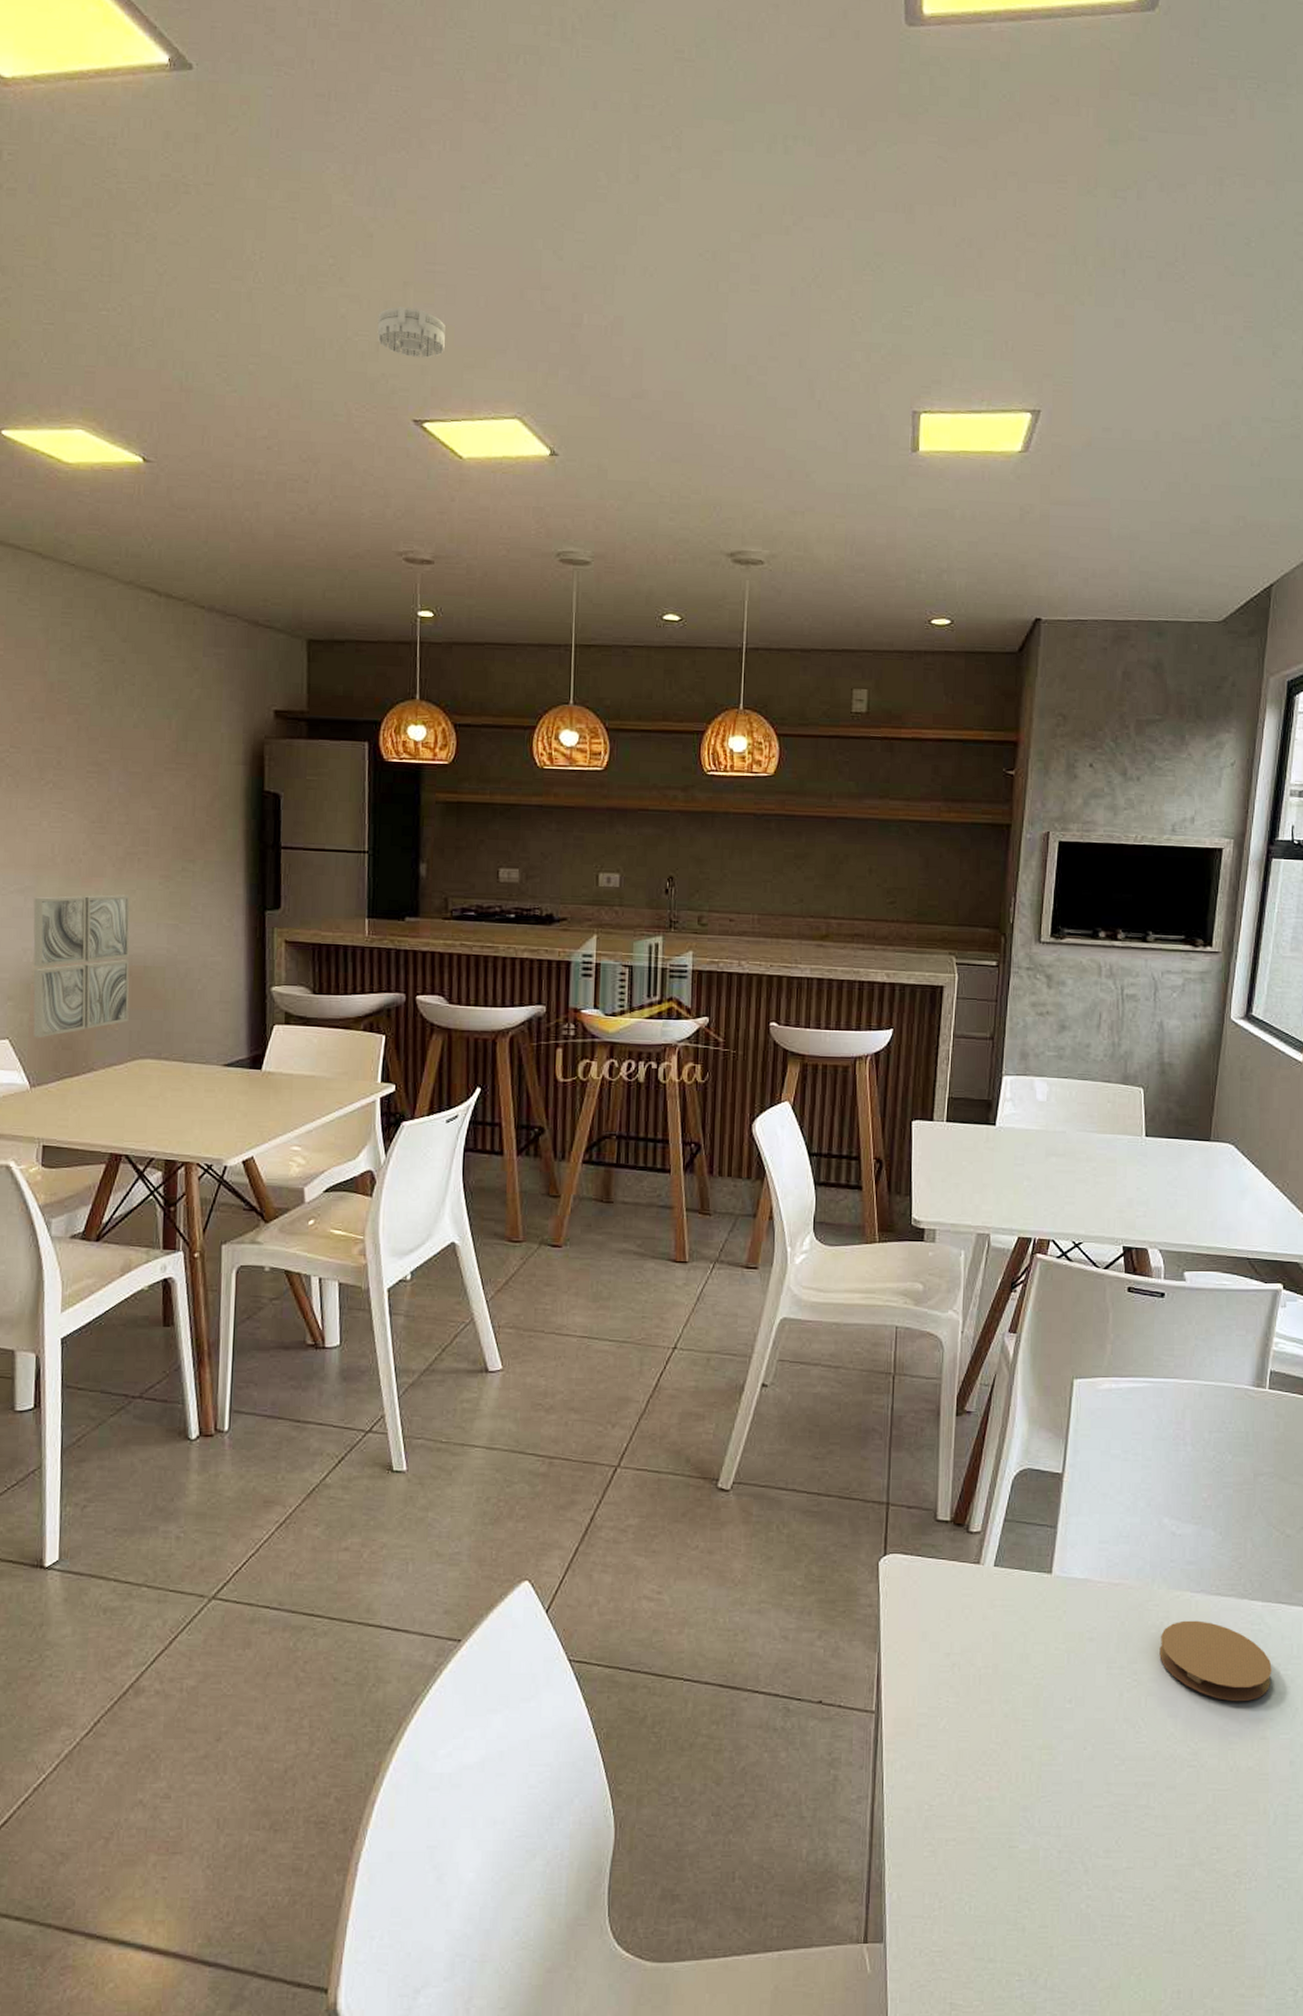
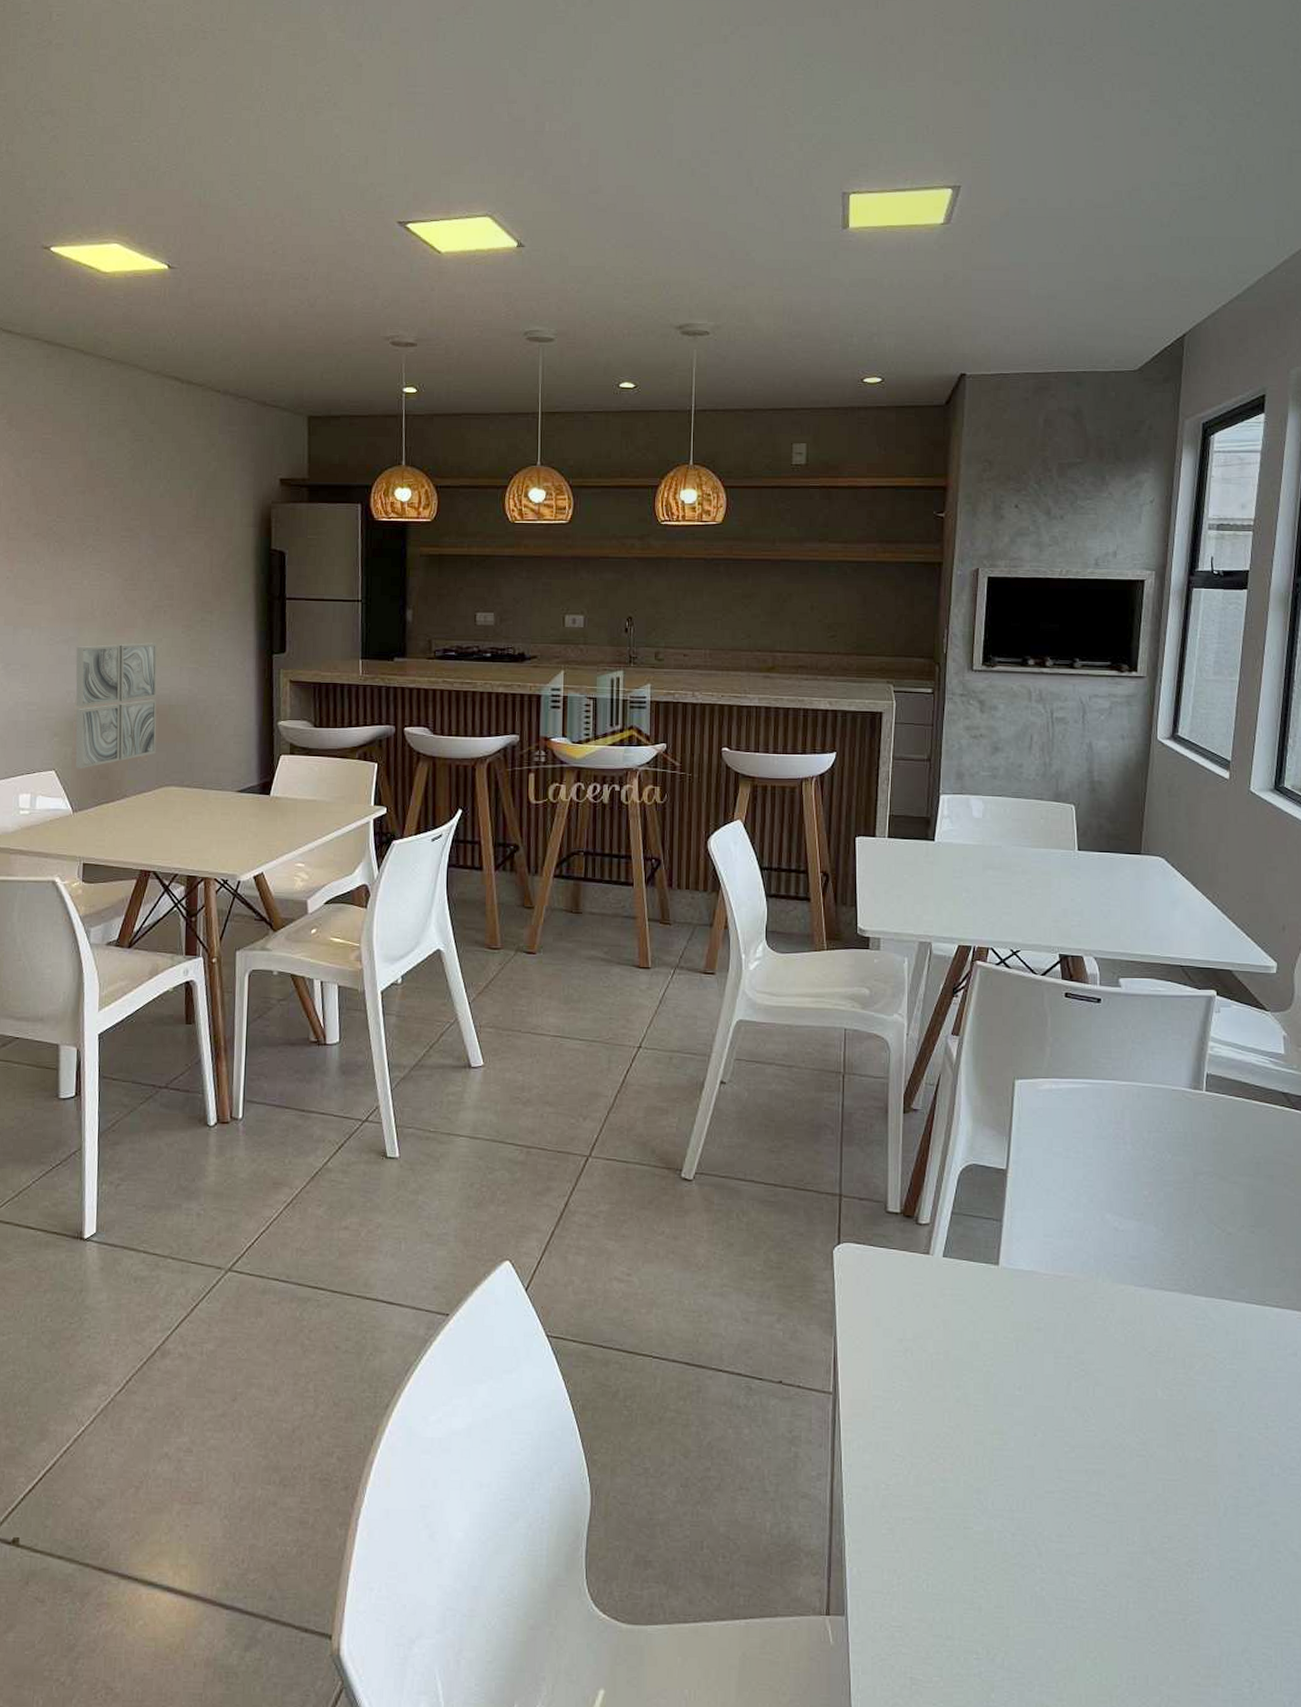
smoke detector: present [377,307,445,358] -> none [366,125,425,168]
coaster: present [1159,1620,1272,1701] -> none [1106,1313,1217,1394]

